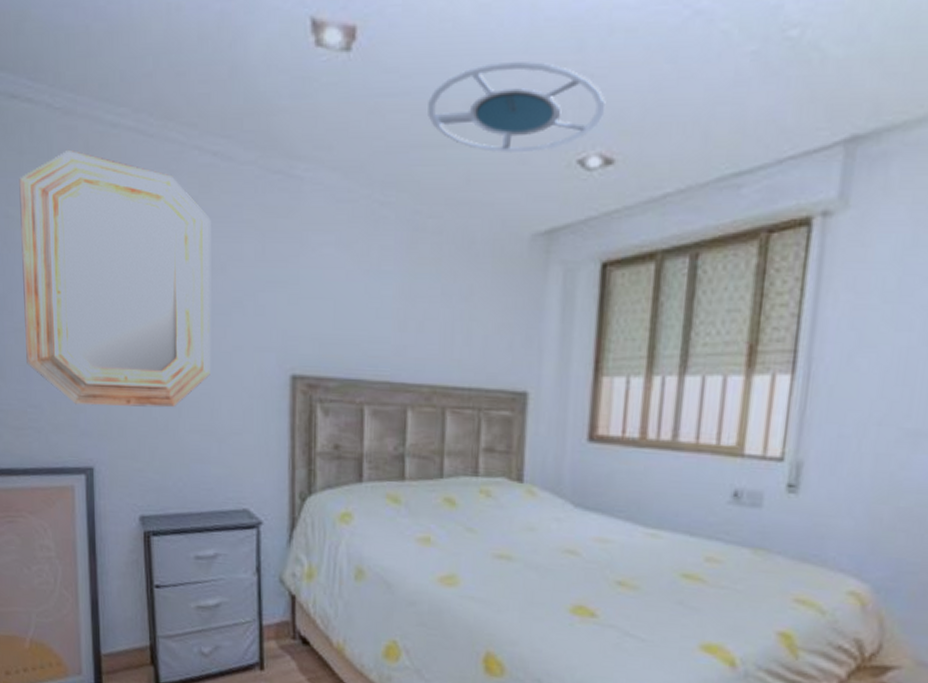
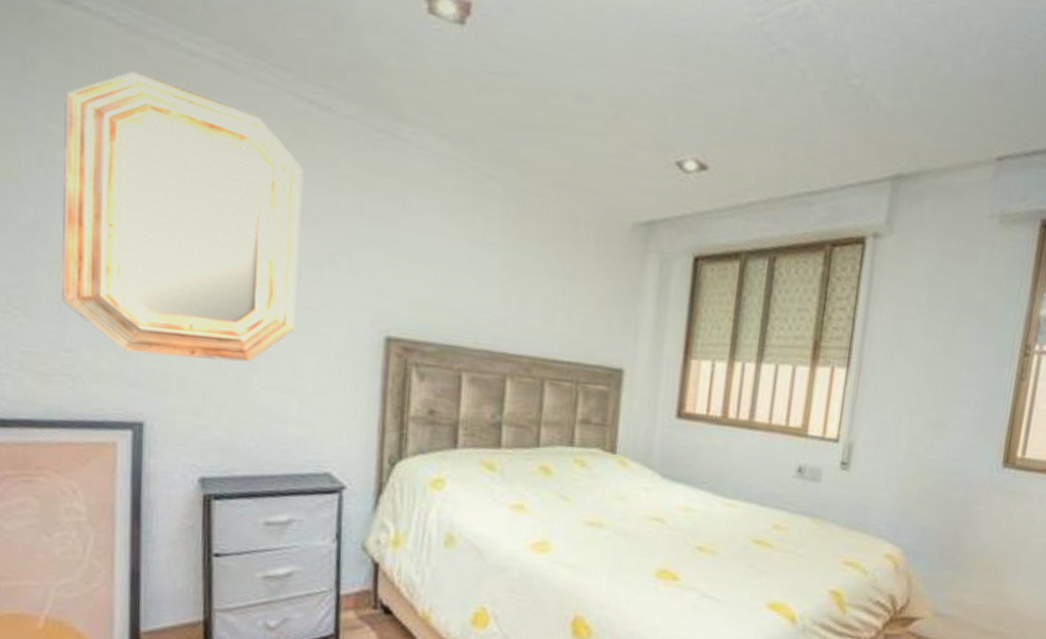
ceiling lamp: present [428,60,606,154] -> none [539,61,703,150]

